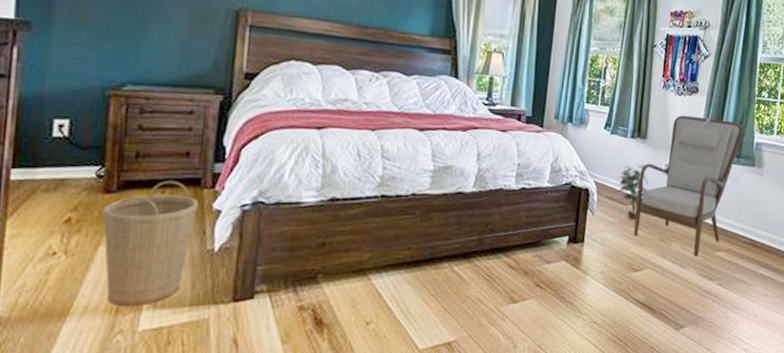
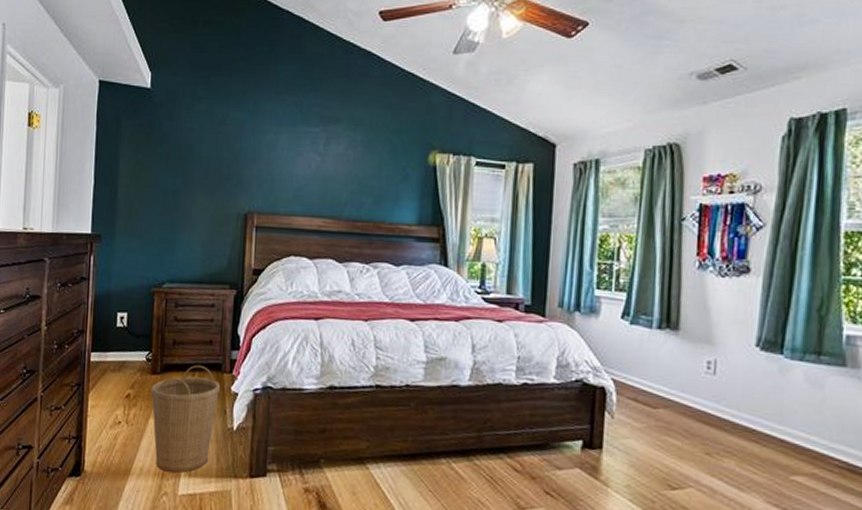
potted plant: present [618,164,649,218] -> none [642,360,685,425]
armchair: present [633,115,743,257] -> none [667,300,824,480]

